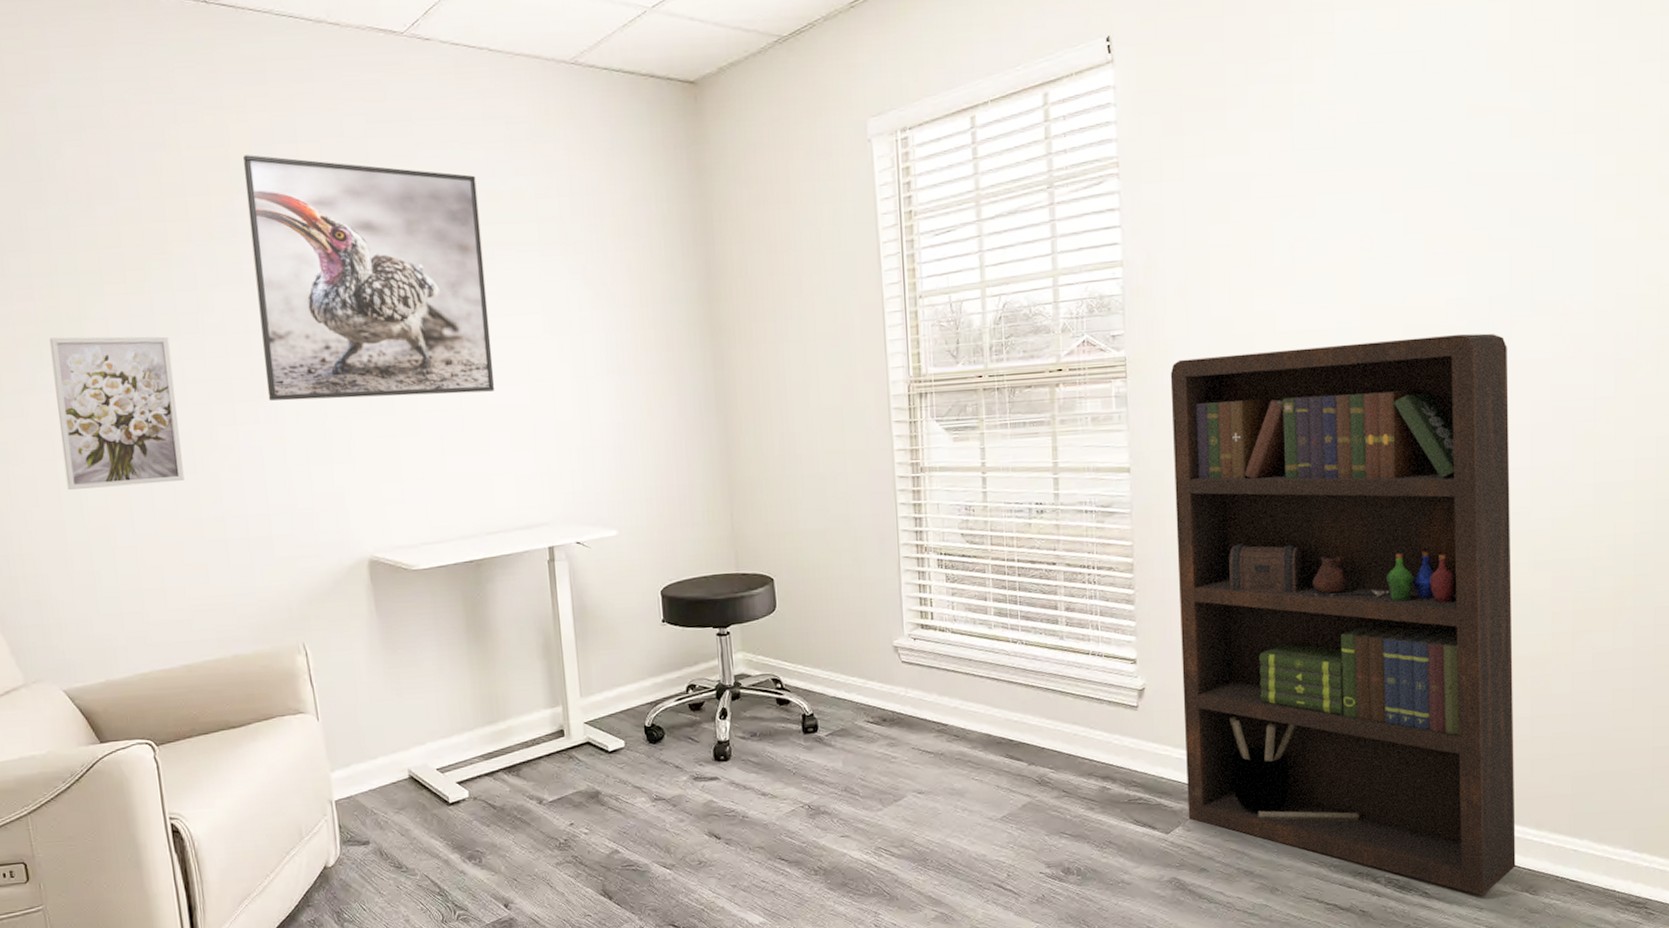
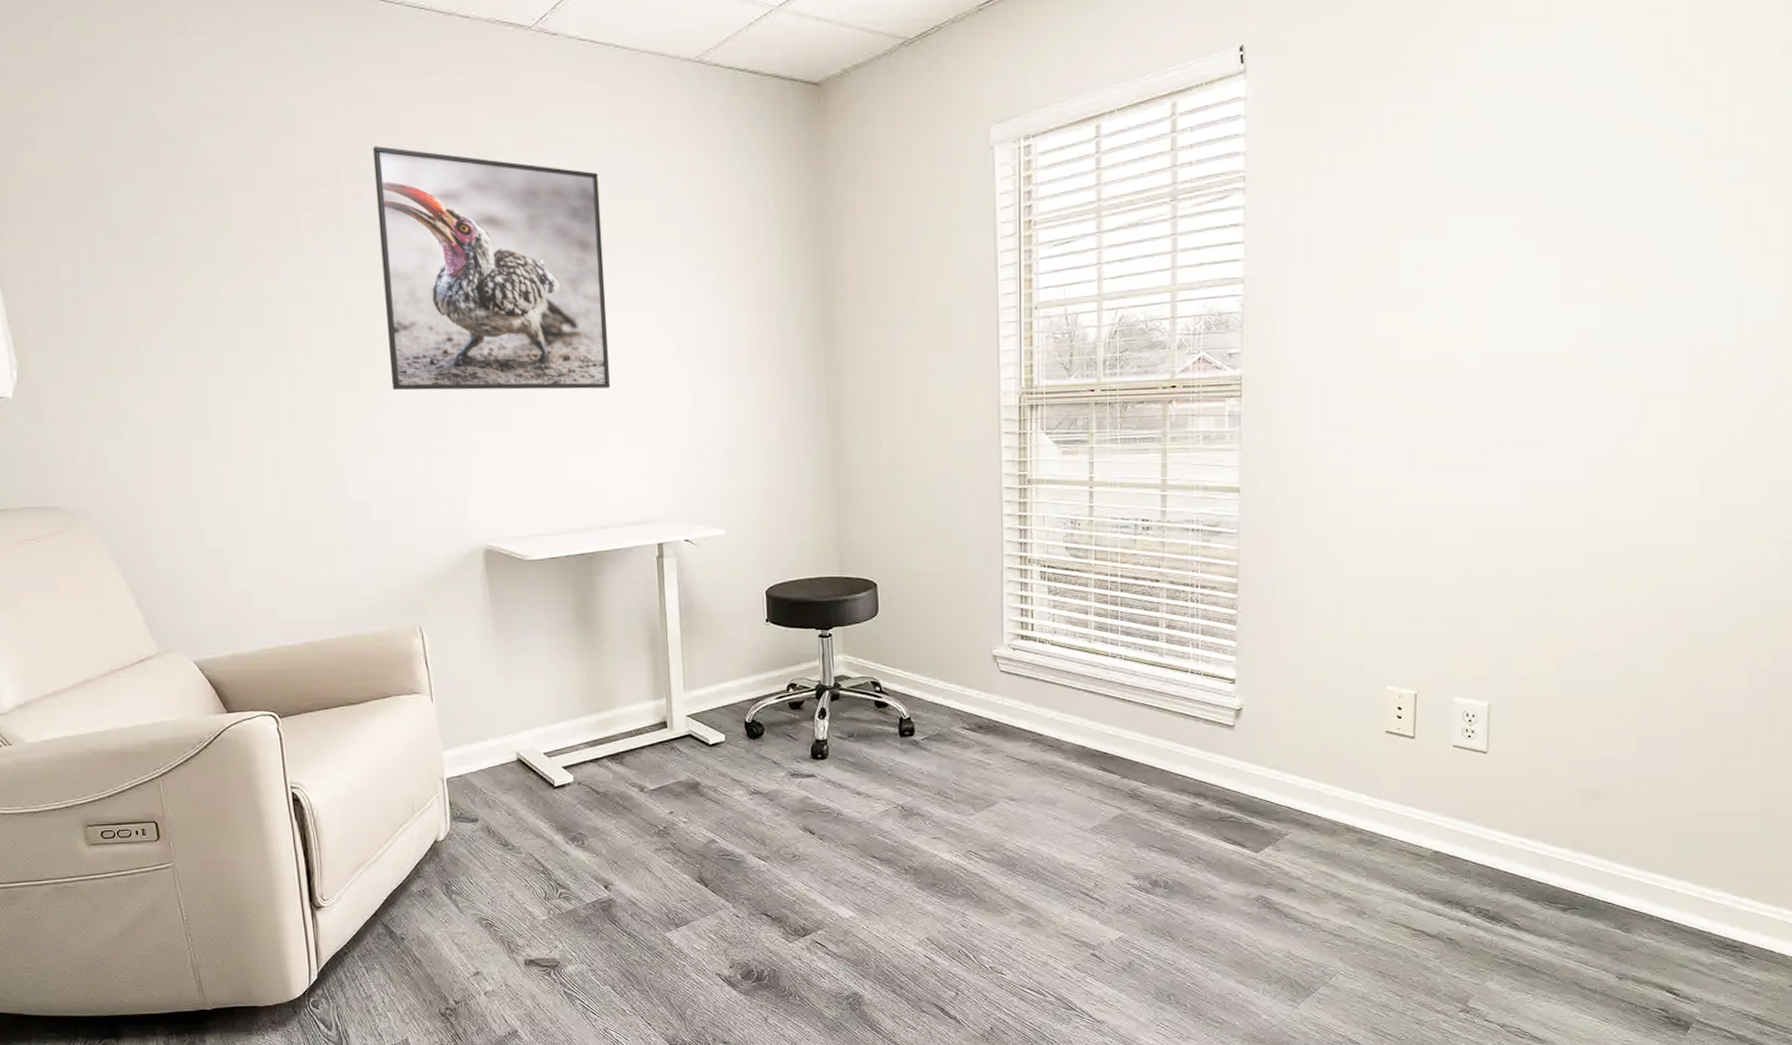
wall art: present [49,336,185,490] -> none [185,320,311,469]
bookcase: present [1170,333,1516,896] -> none [1279,363,1639,931]

